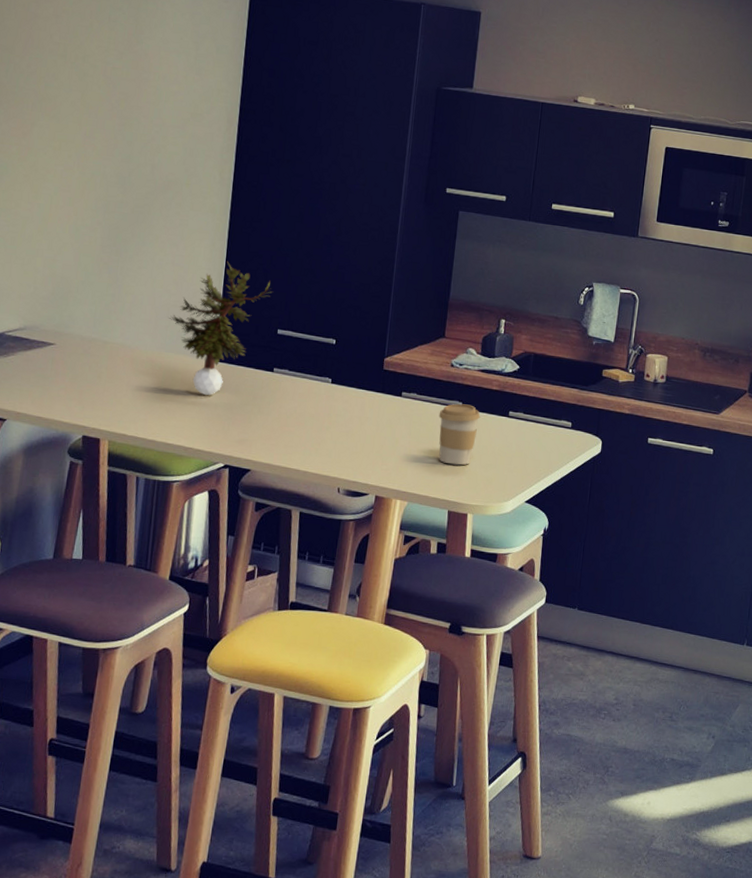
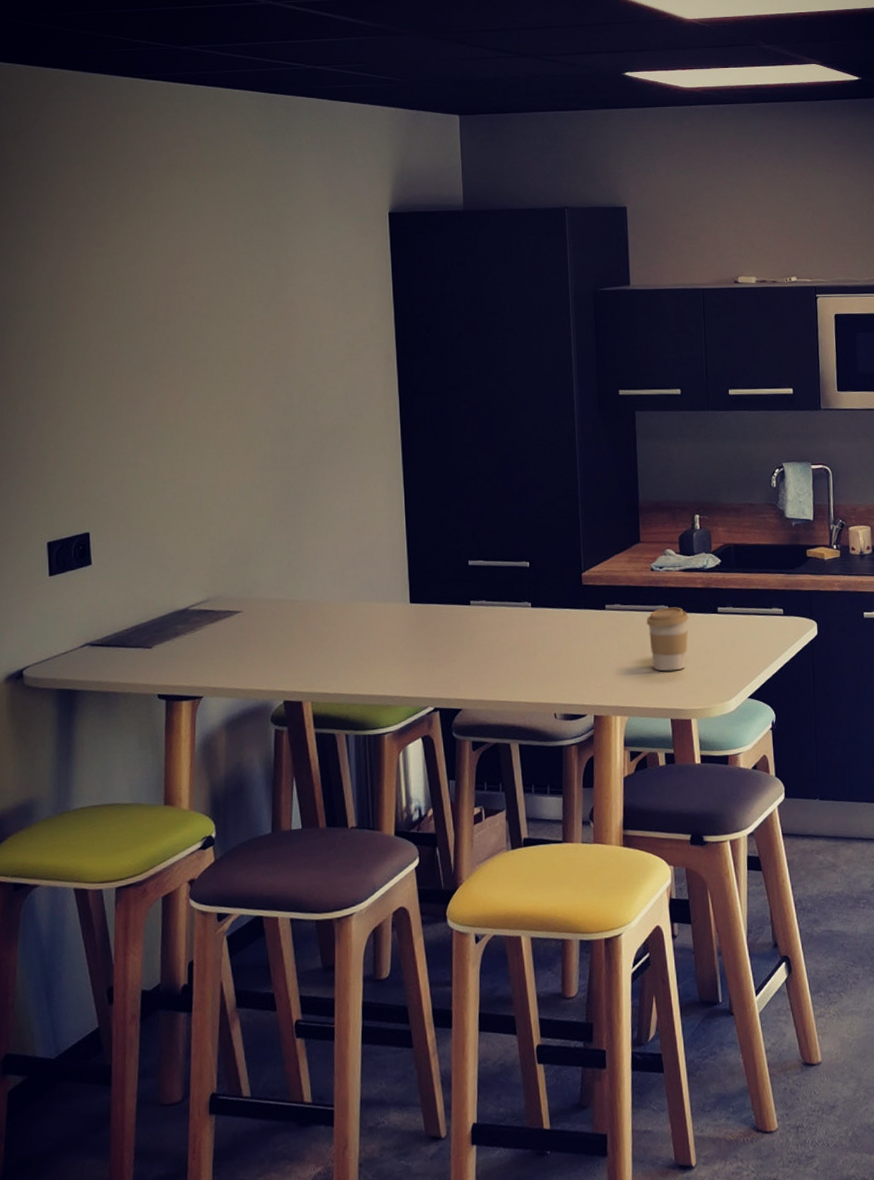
potted plant: present [169,261,274,395] -> none [355,499,459,639]

